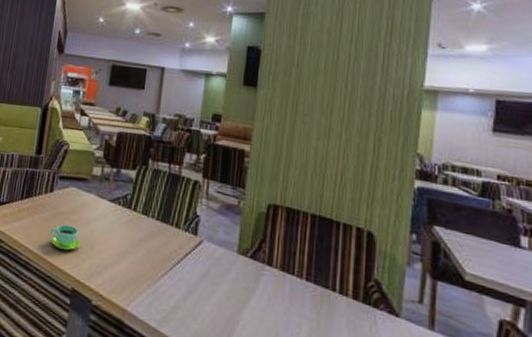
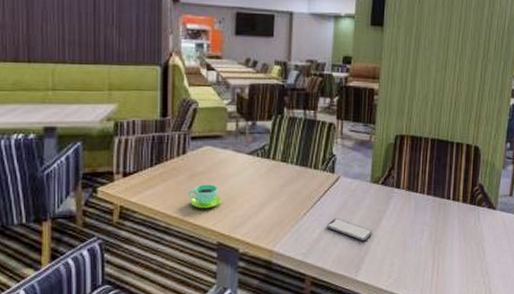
smartphone: none [185,287,239,321] -> present [326,218,373,240]

